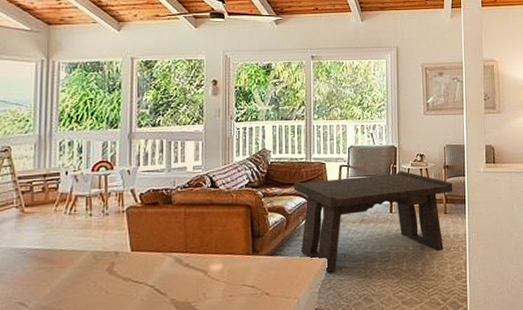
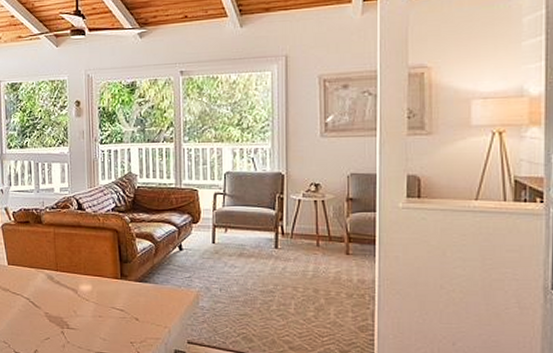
coffee table: present [293,171,453,273] -> none [162,202,358,306]

